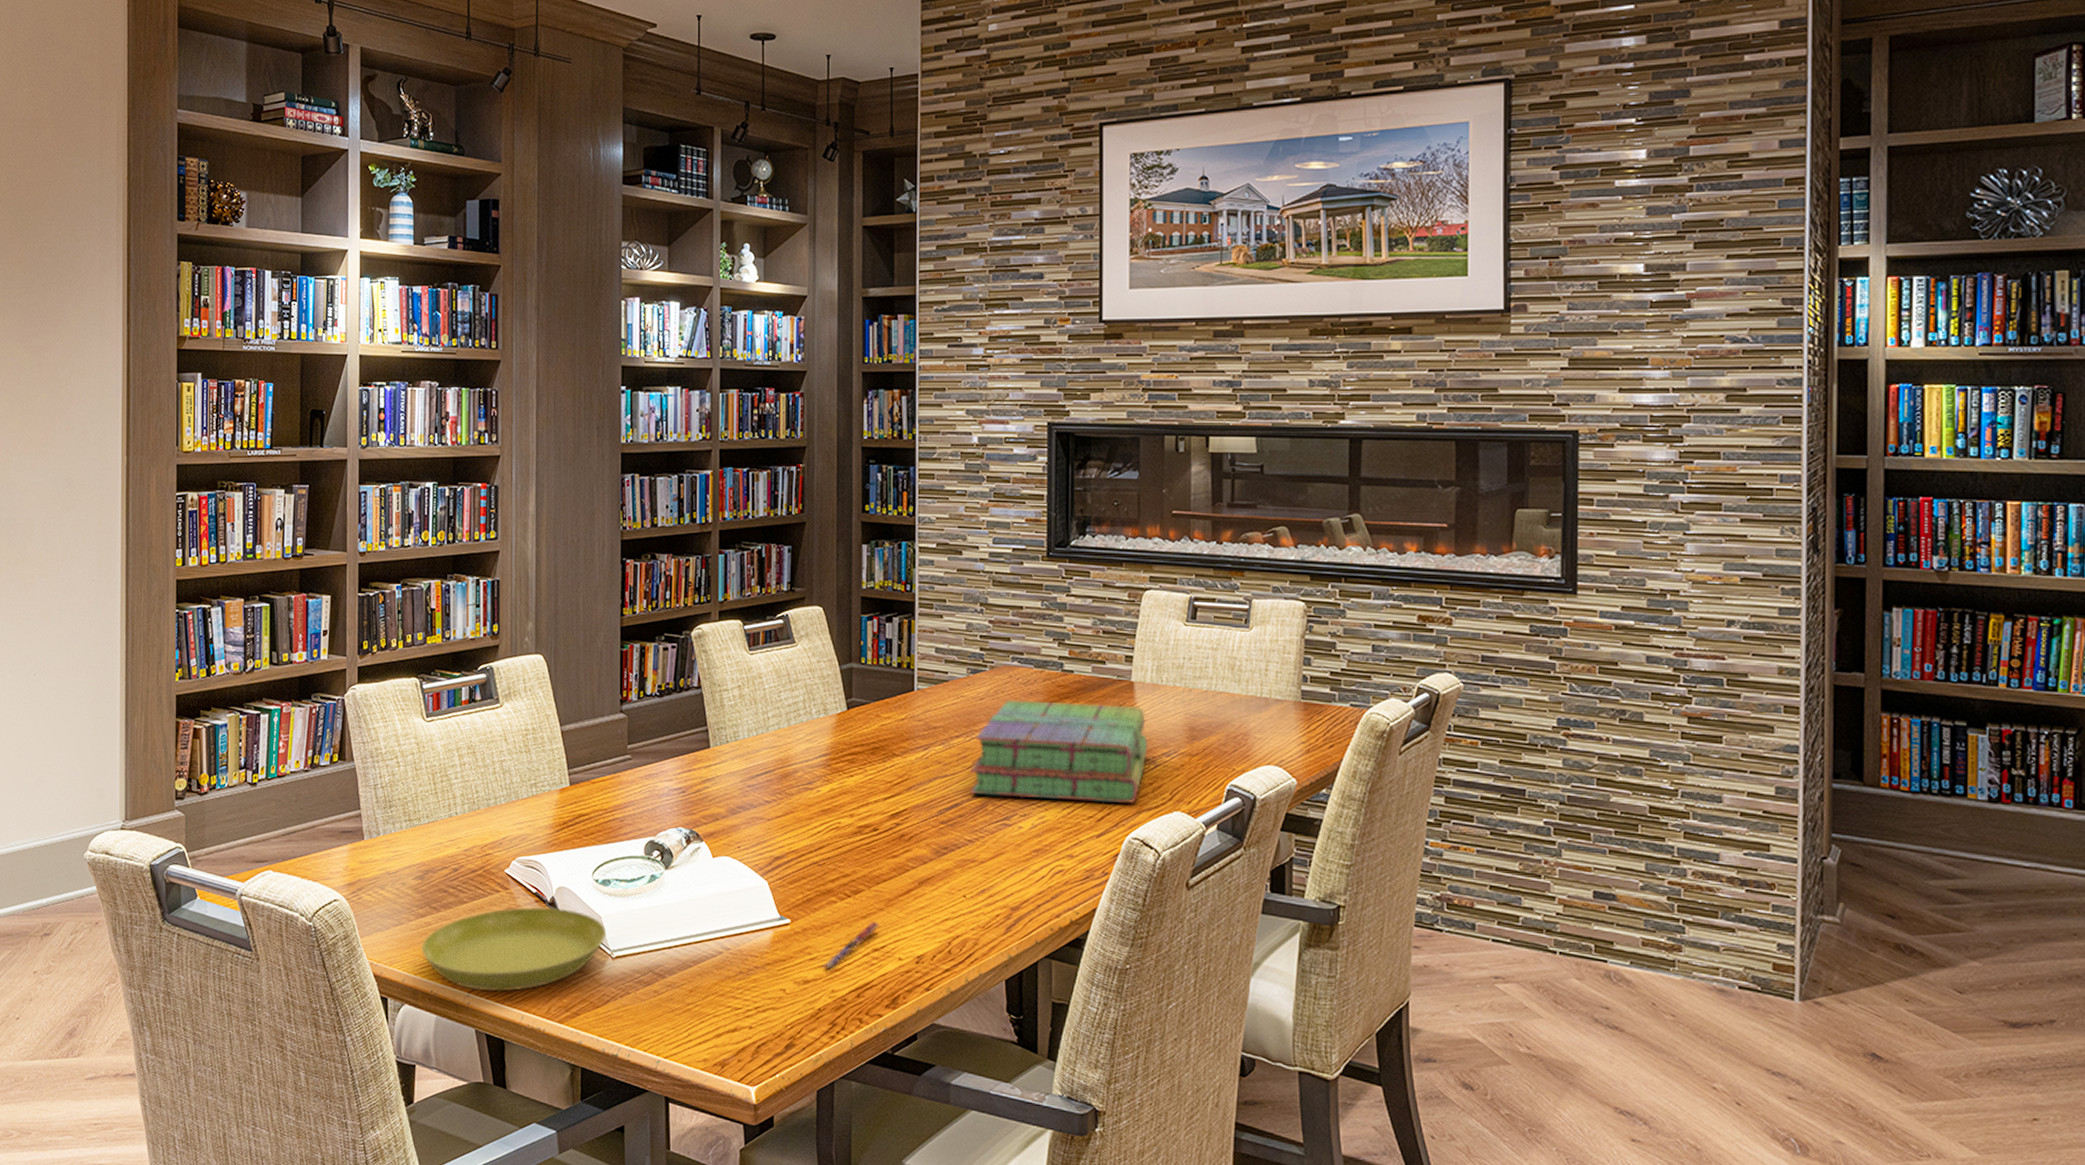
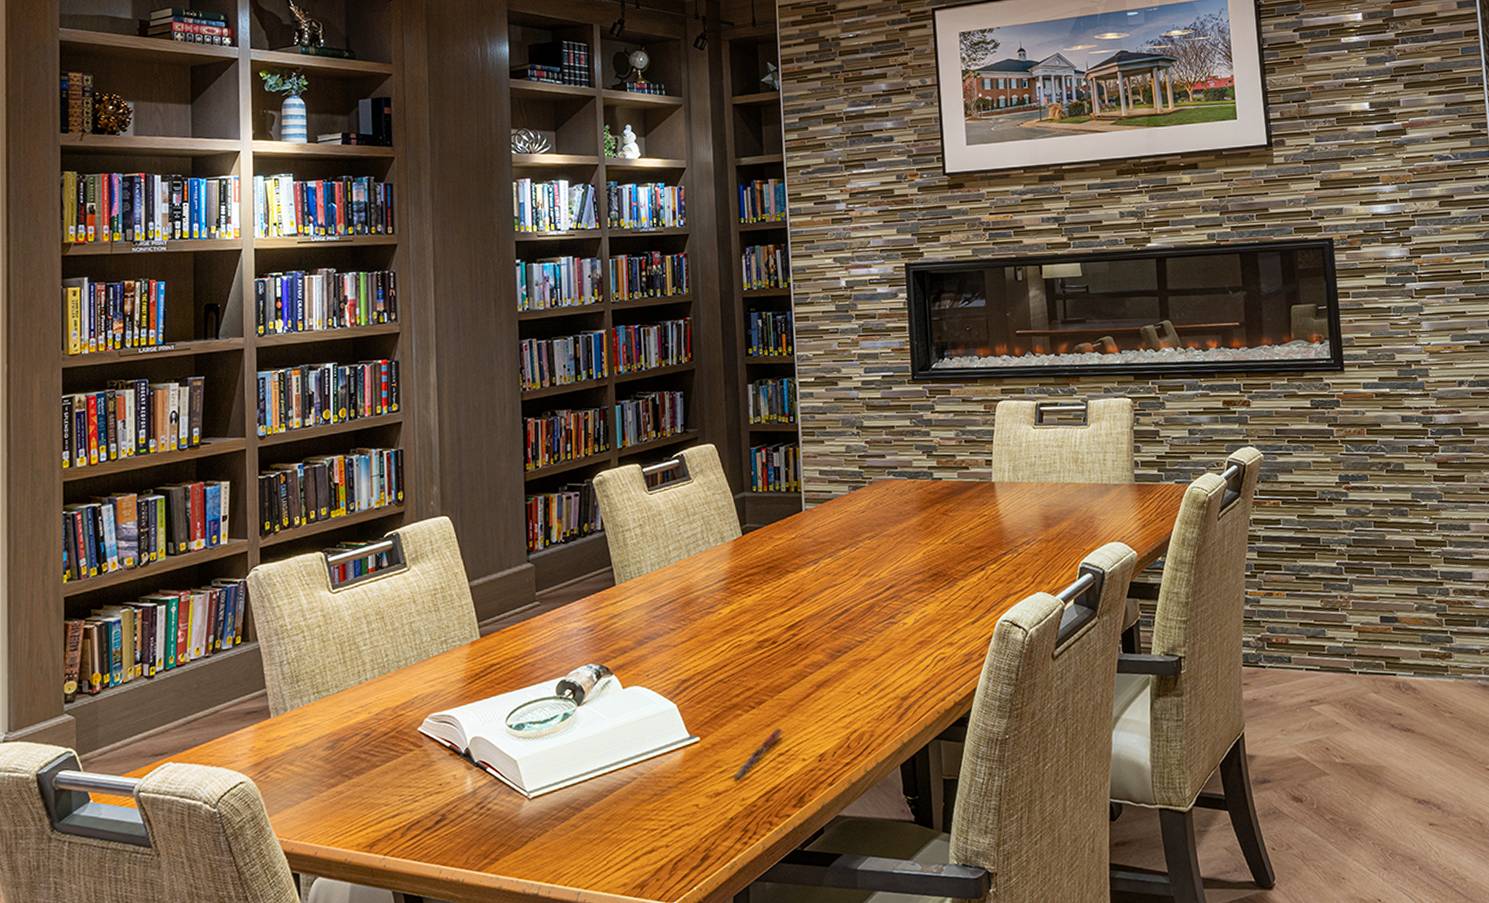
saucer: present [421,907,607,992] -> none [333,757,523,852]
stack of books: present [970,700,1148,803] -> none [857,503,1011,599]

